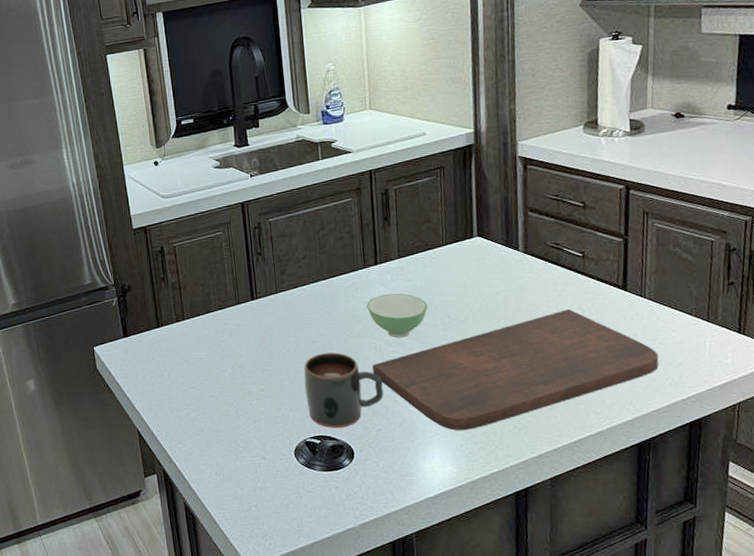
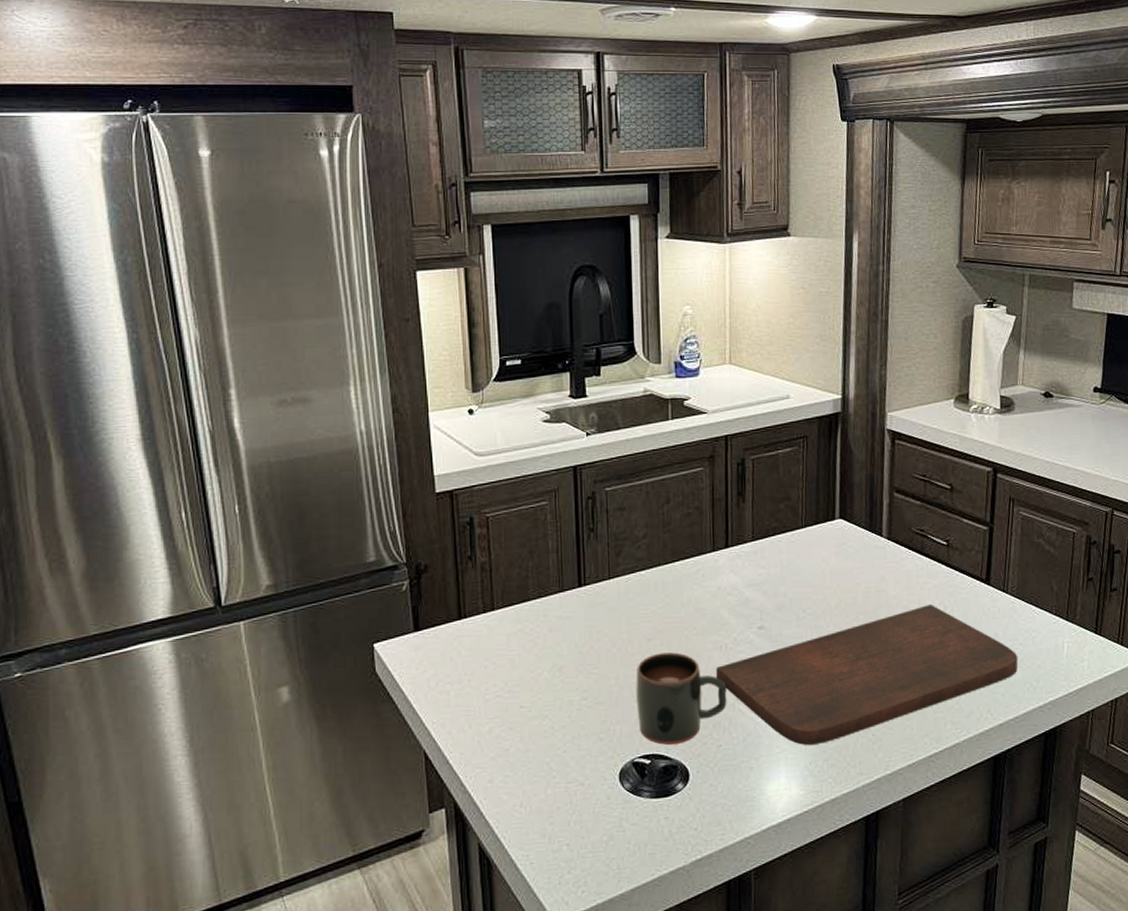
bowl: present [367,293,428,338] -> none [713,582,782,636]

